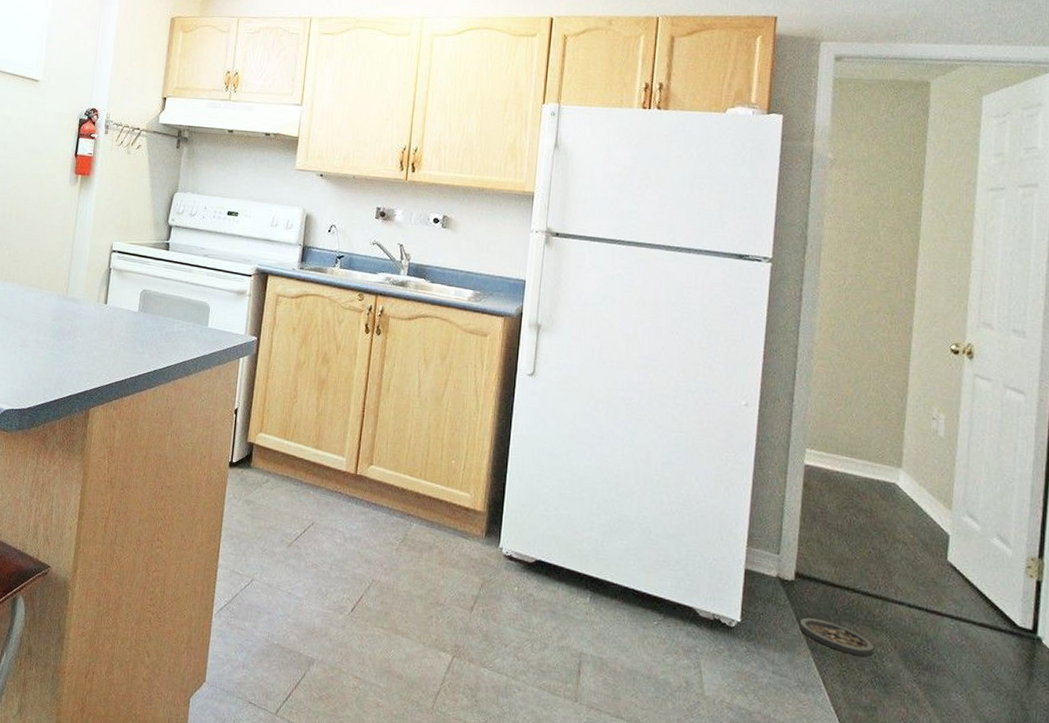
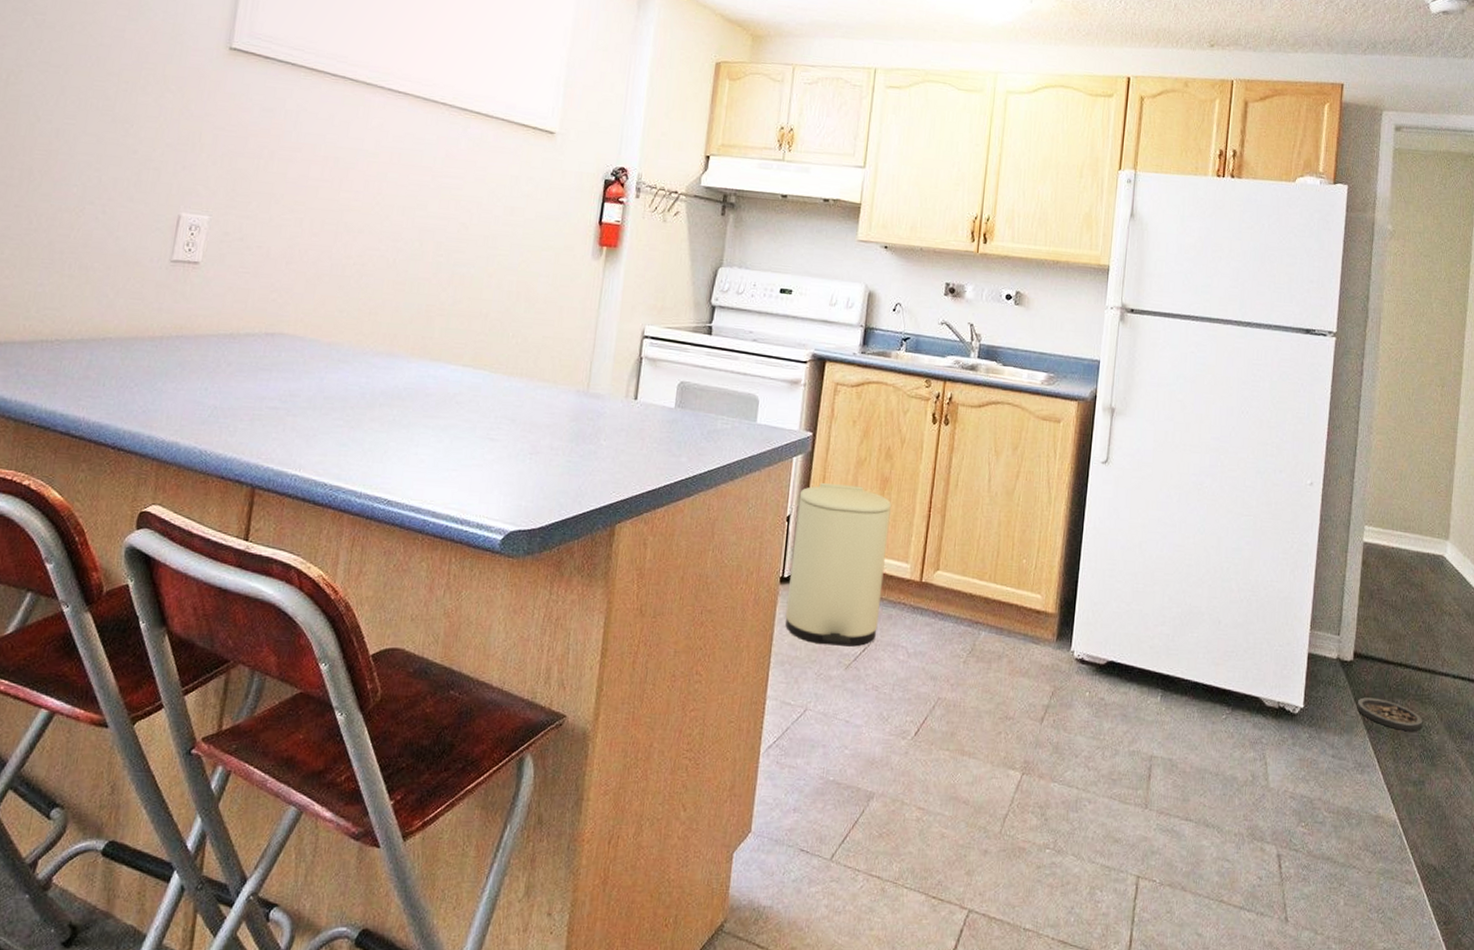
pedal bin: none [234,381,329,528] -> present [785,482,892,647]

